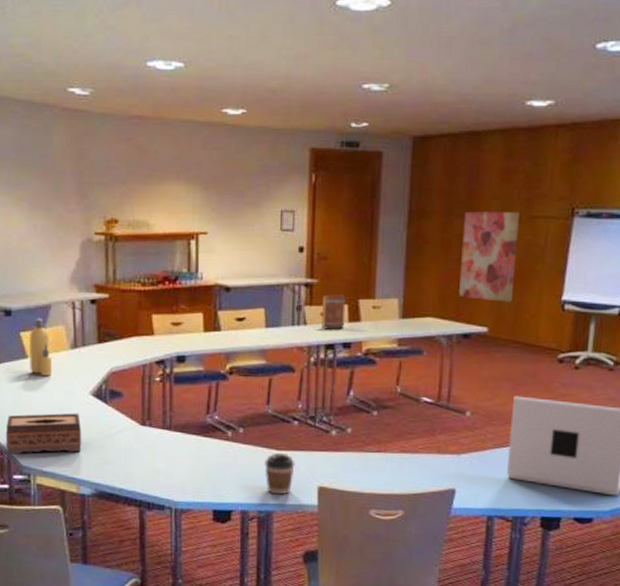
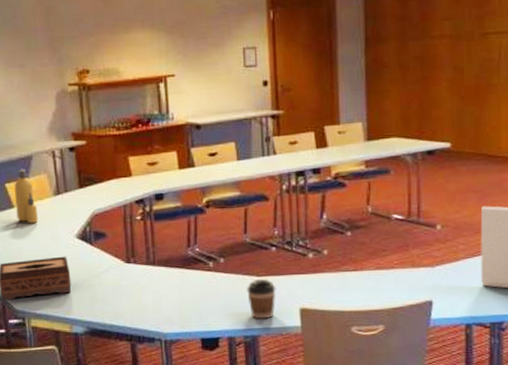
book: present [321,294,346,330] -> none [289,123,313,158]
wall art: present [459,211,519,302] -> none [418,30,473,117]

